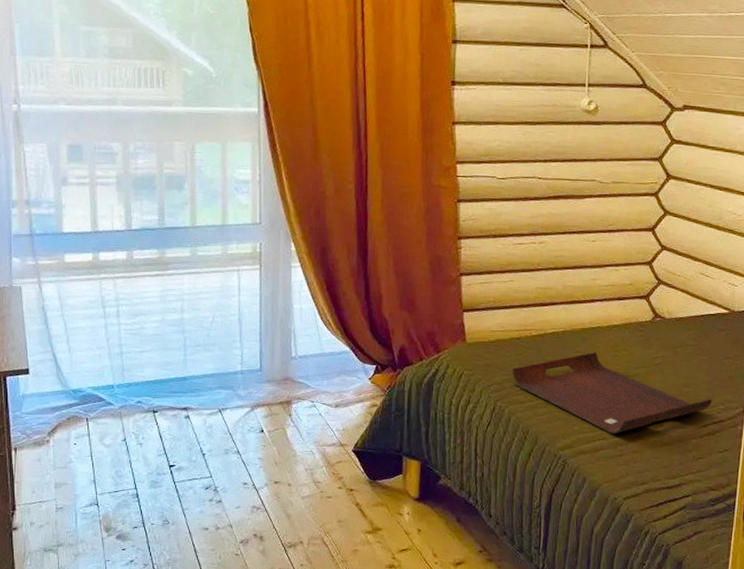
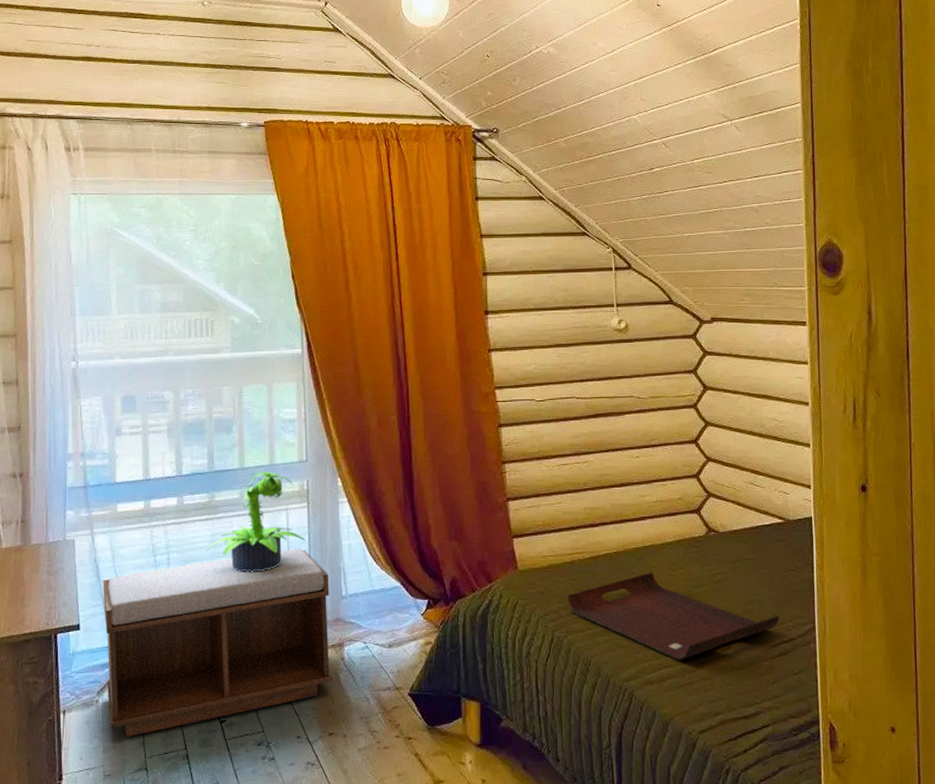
bench: none [51,309,280,475] -> present [103,549,332,737]
potted plant: none [156,231,257,329] -> present [206,471,306,572]

